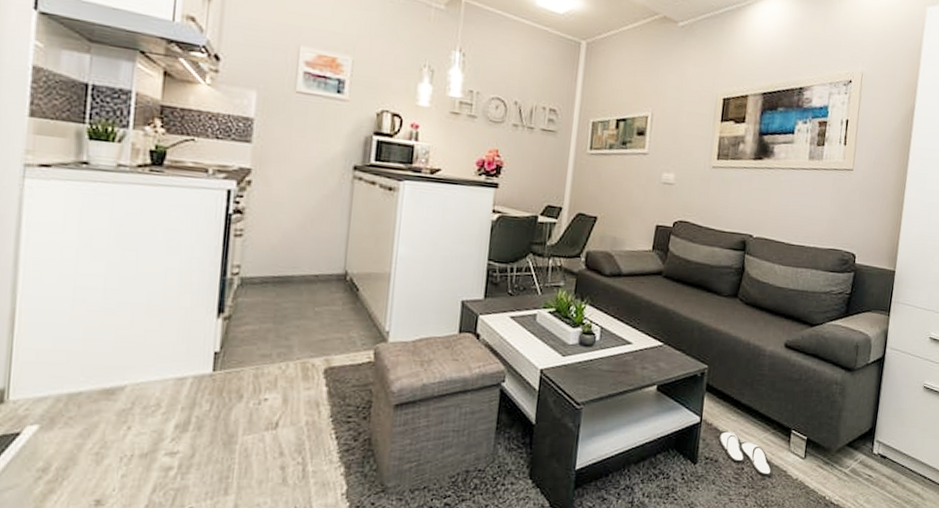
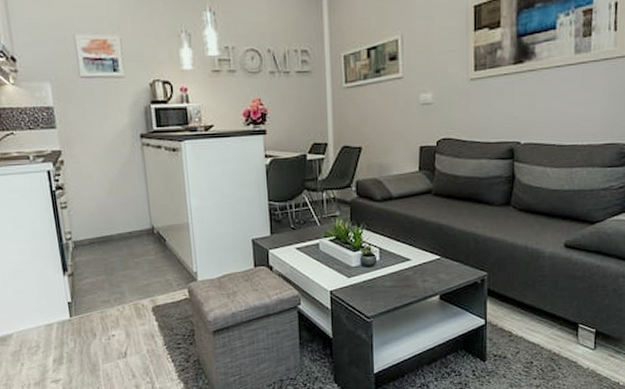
slippers: present [718,431,773,477] -> none [505,330,562,368]

